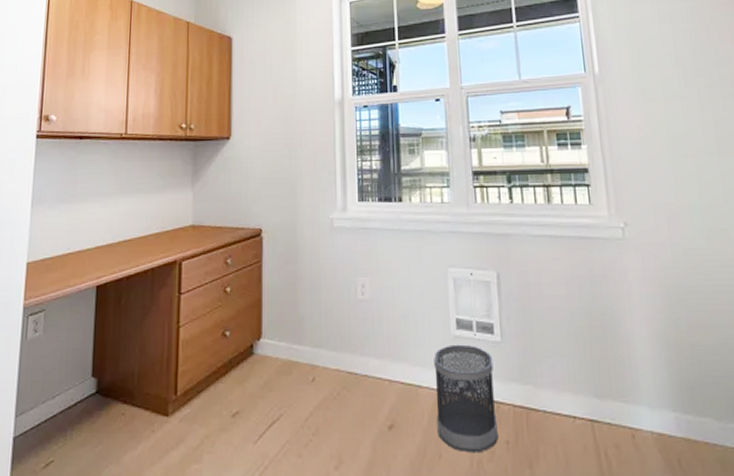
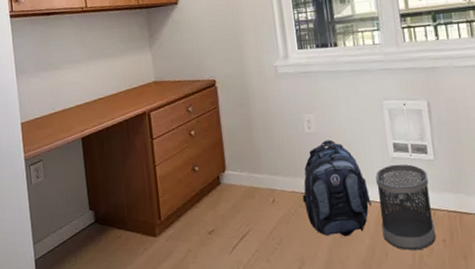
backpack: none [348,309,426,430] -> present [302,140,371,237]

